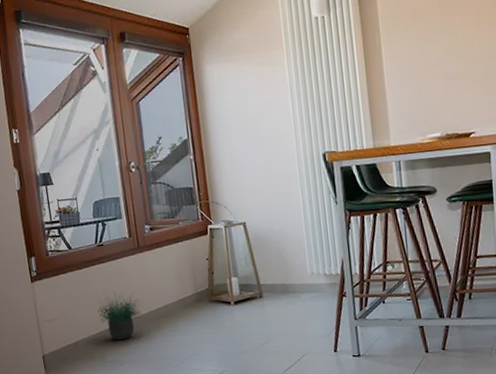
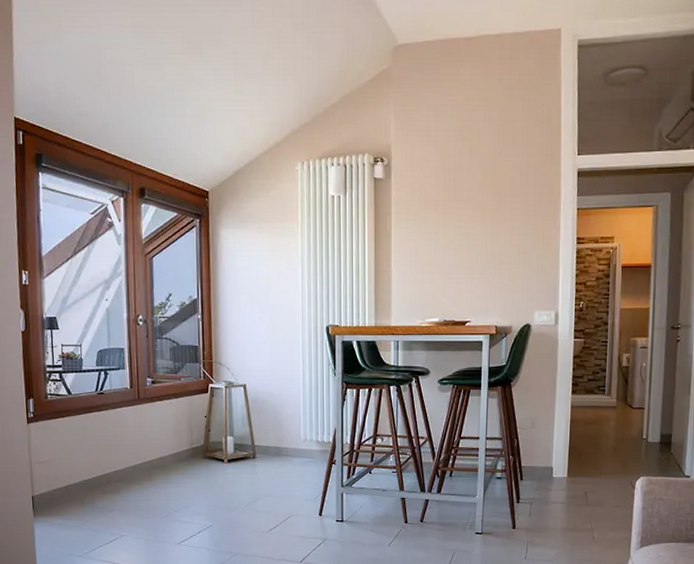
potted plant: present [97,292,143,340] -> none [92,441,138,487]

